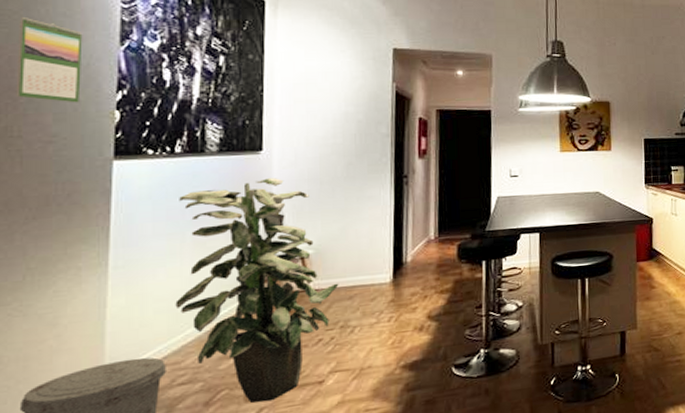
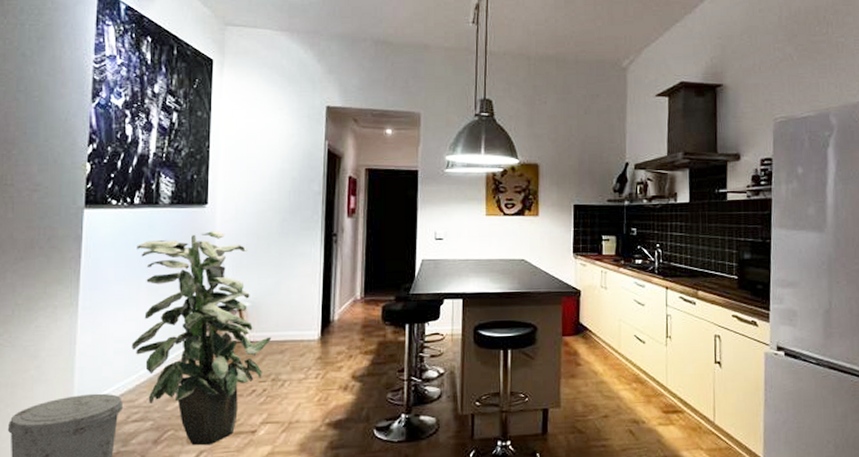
calendar: present [15,16,83,103] -> none [9,76,62,155]

